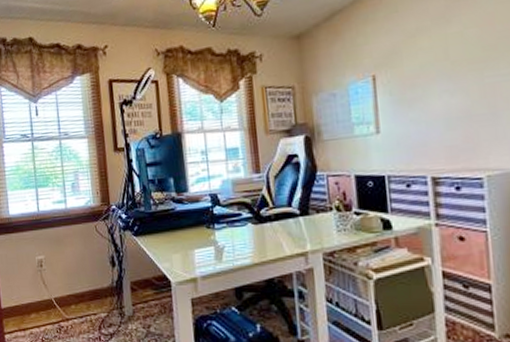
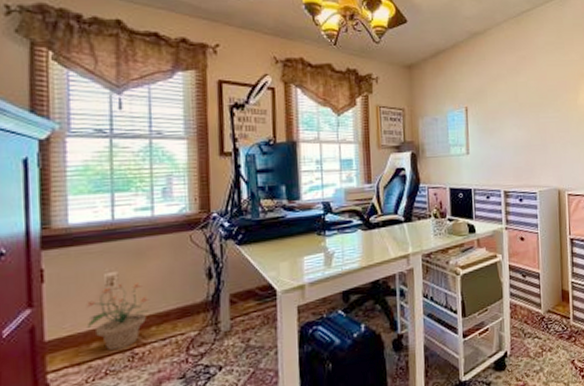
potted plant: none [25,266,69,321] -> present [85,283,150,350]

